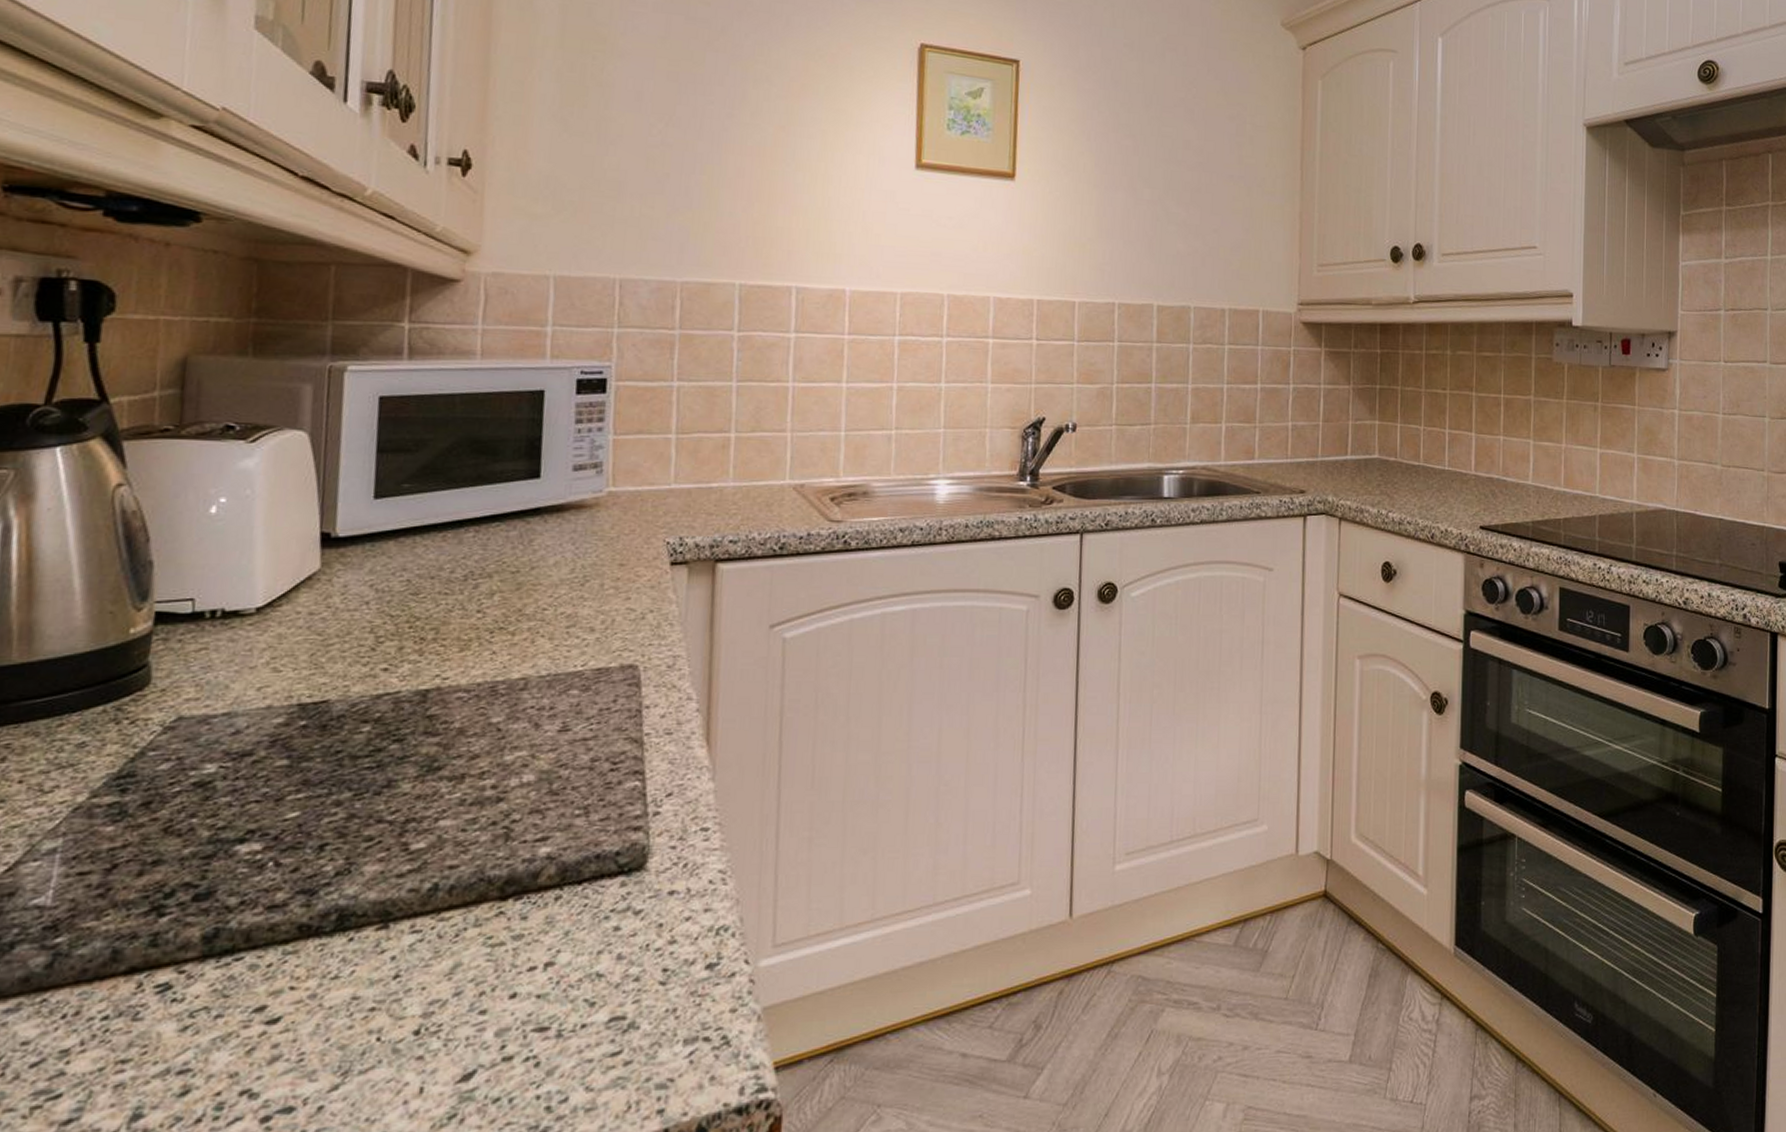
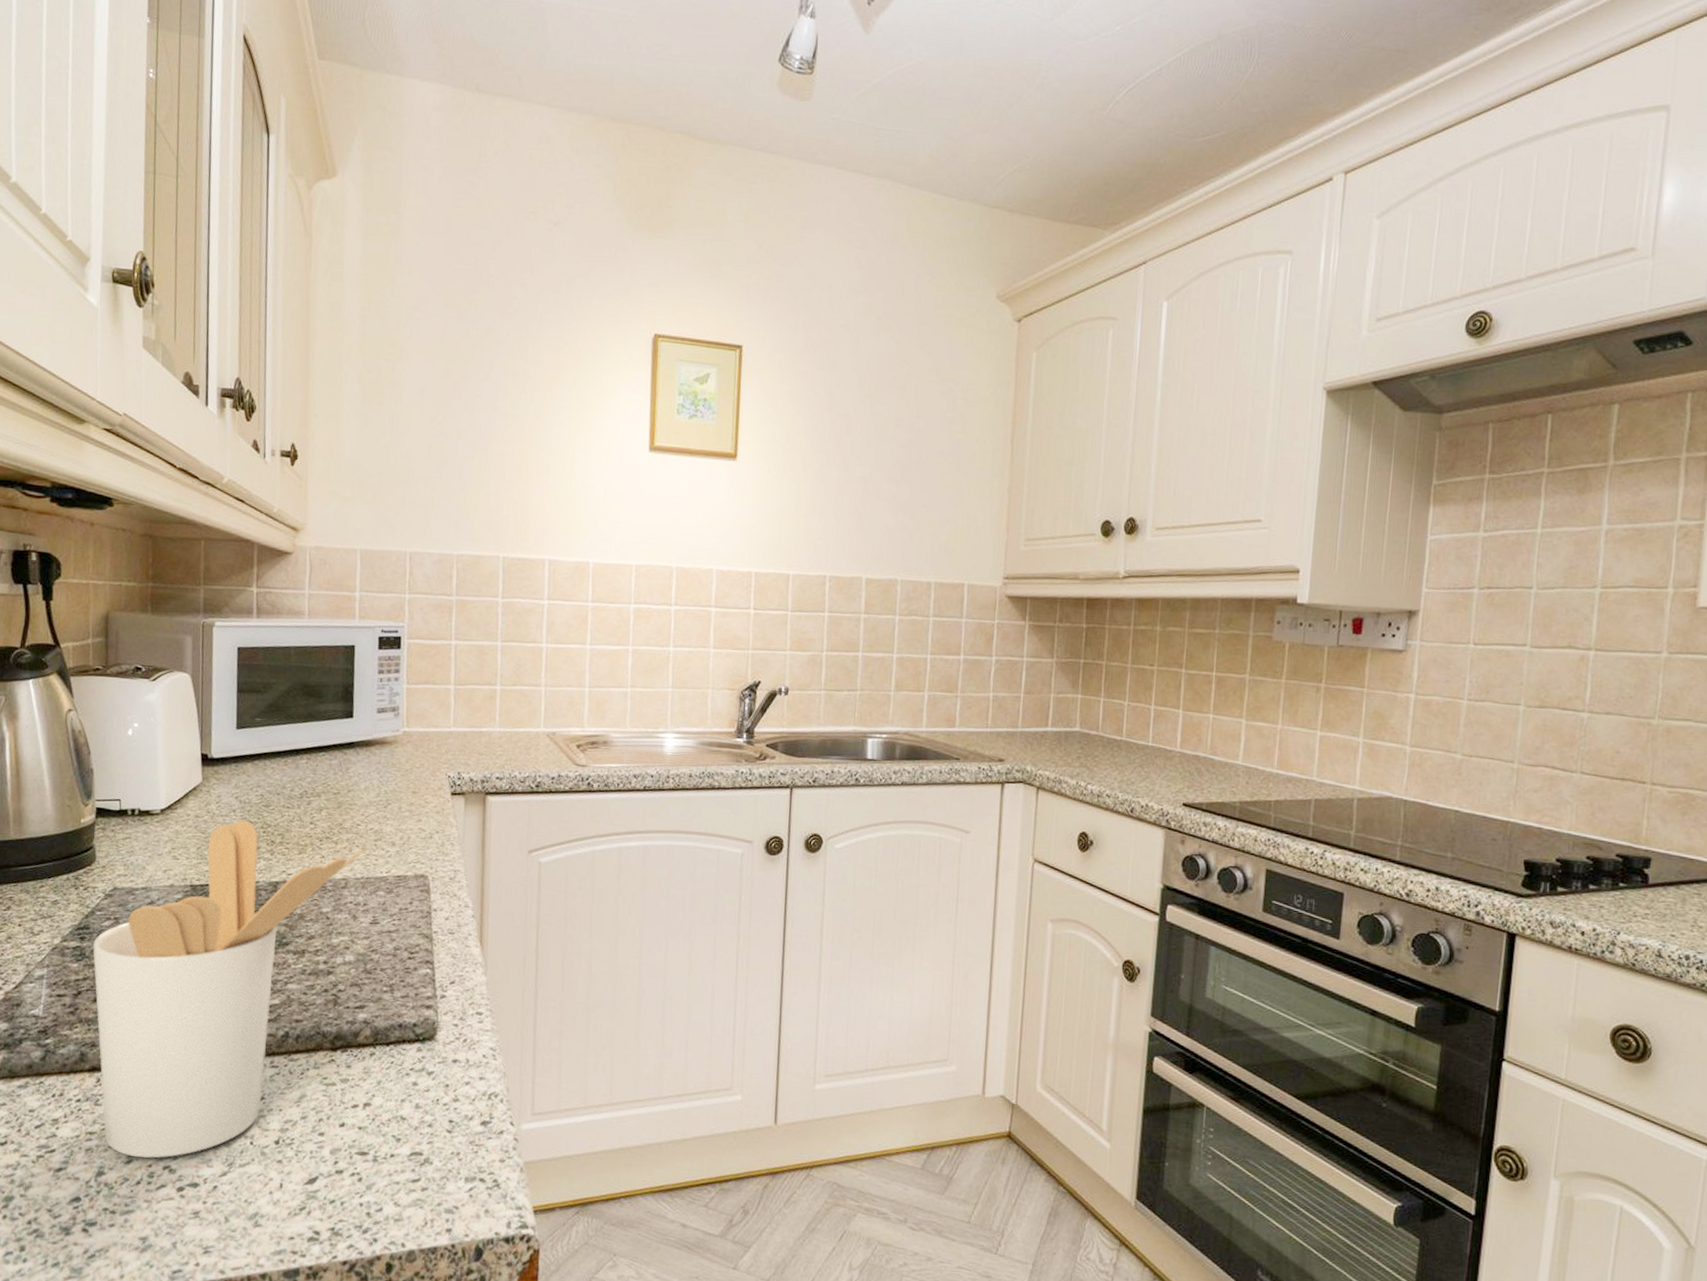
utensil holder: none [139,614,555,1086] -> present [93,820,366,1158]

